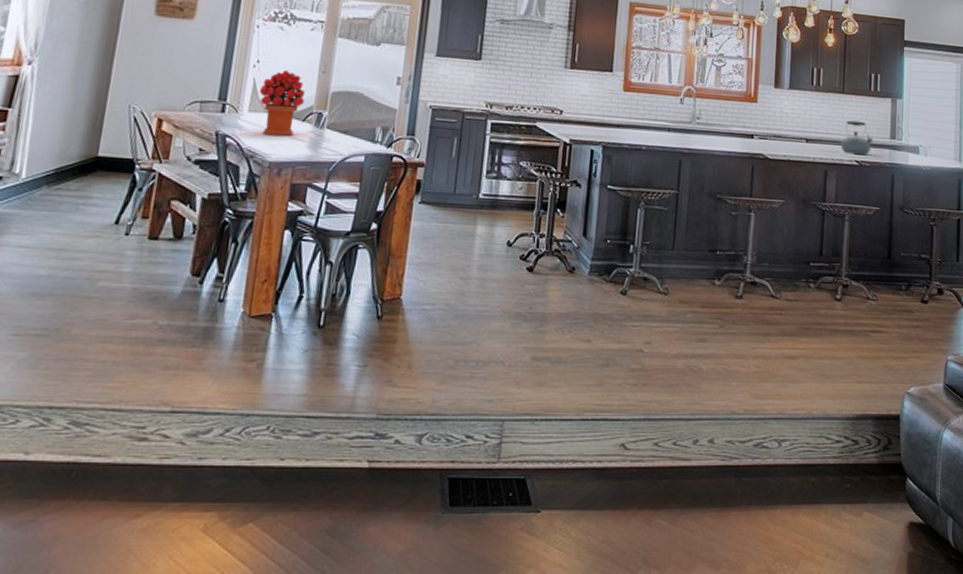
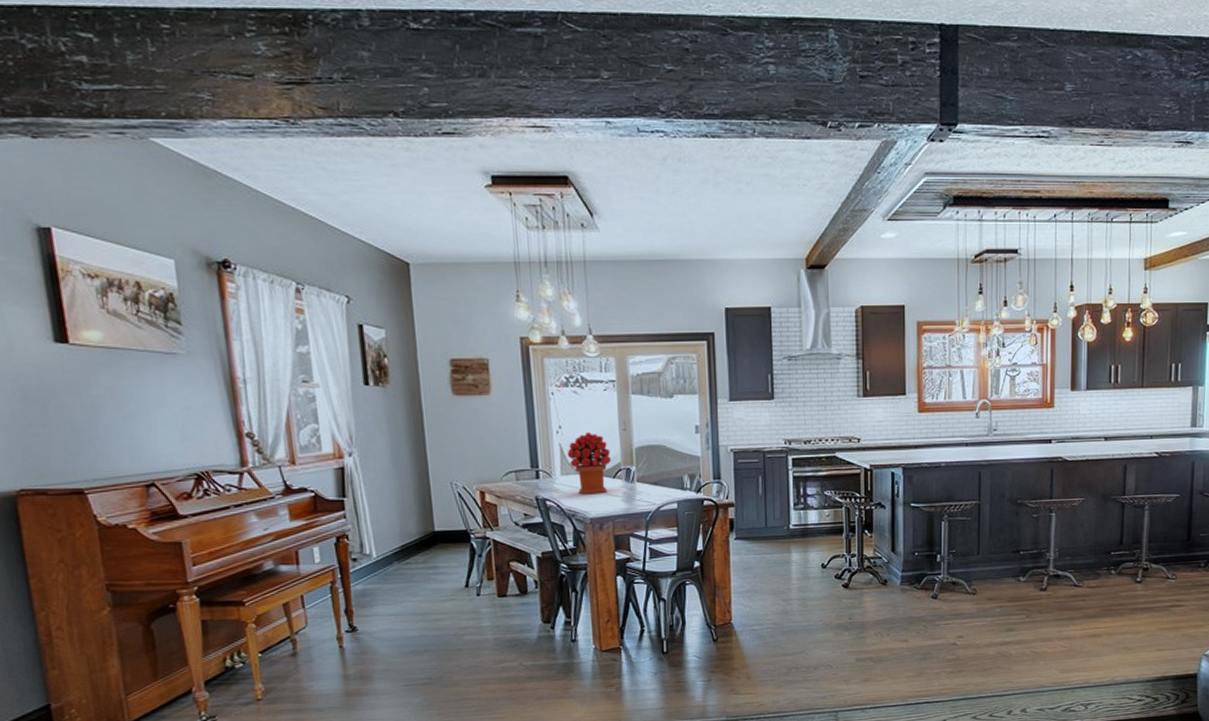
kettle: present [840,120,874,156] -> none [1139,413,1174,447]

